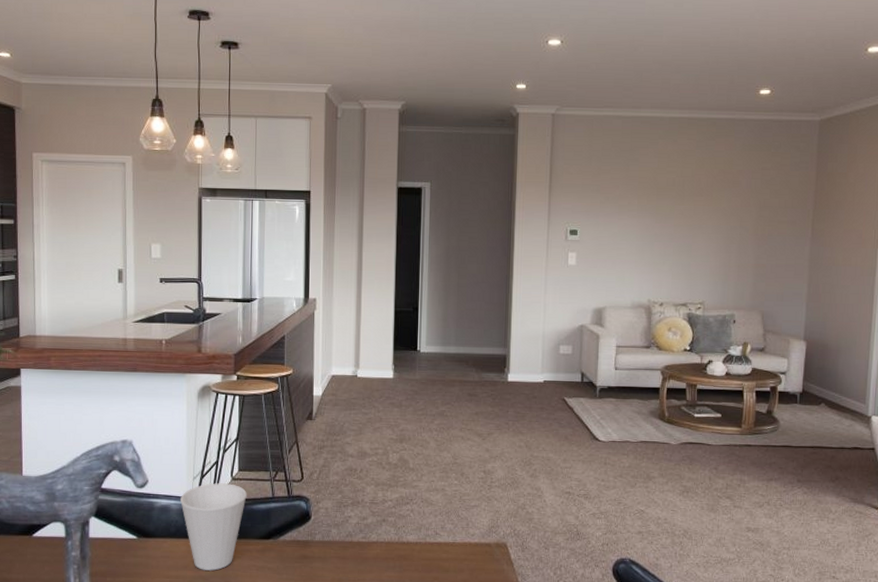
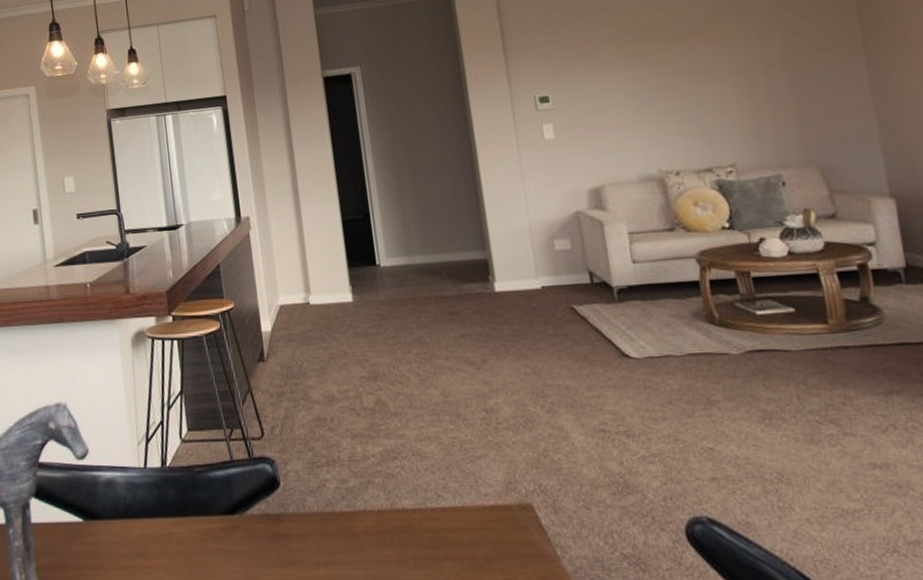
cup: present [179,483,247,571] -> none [125,447,201,558]

